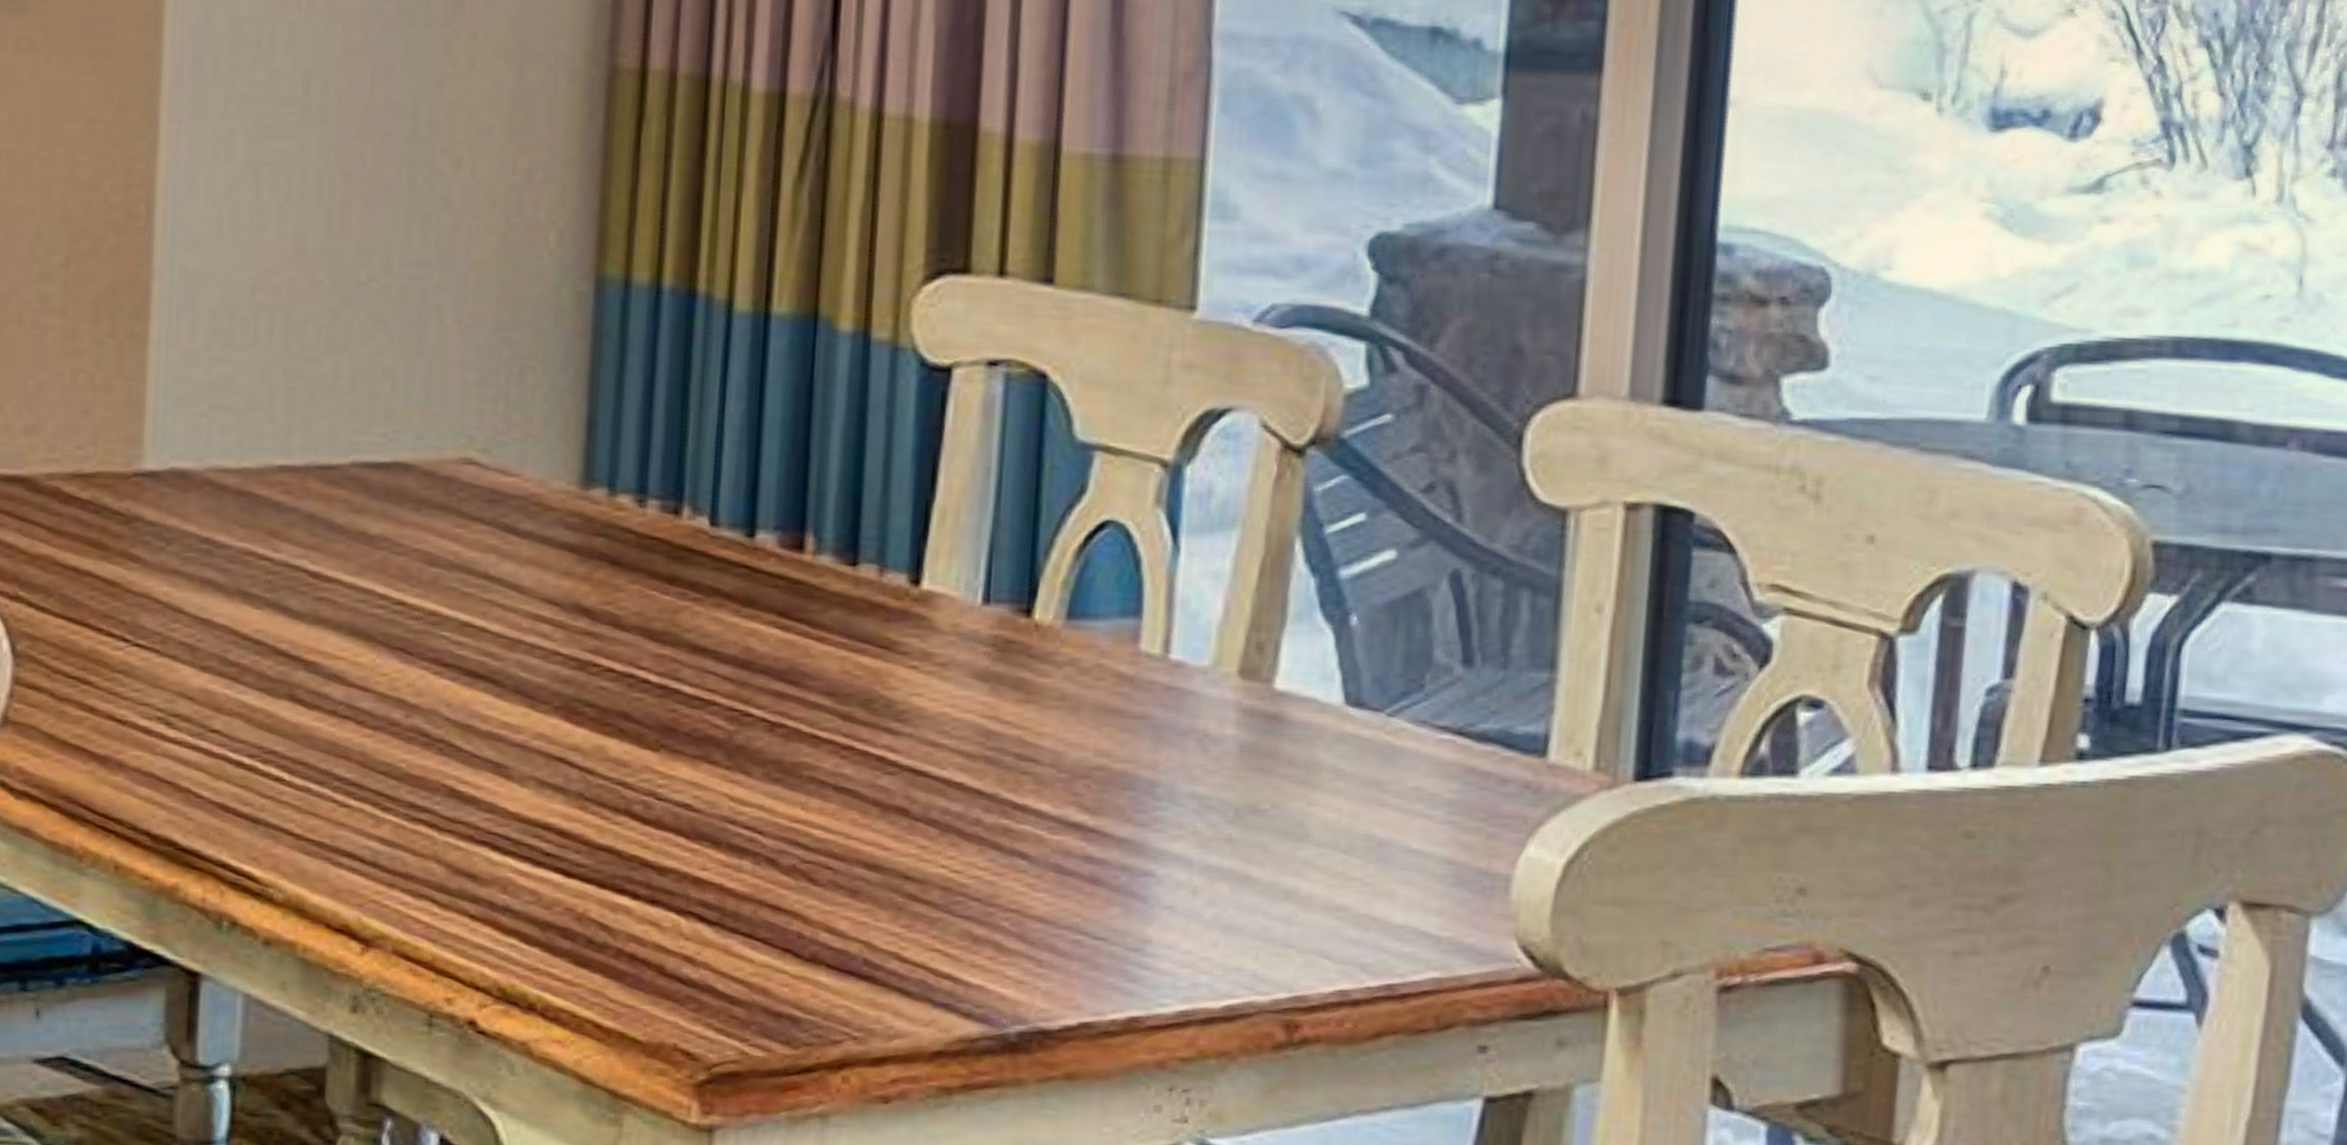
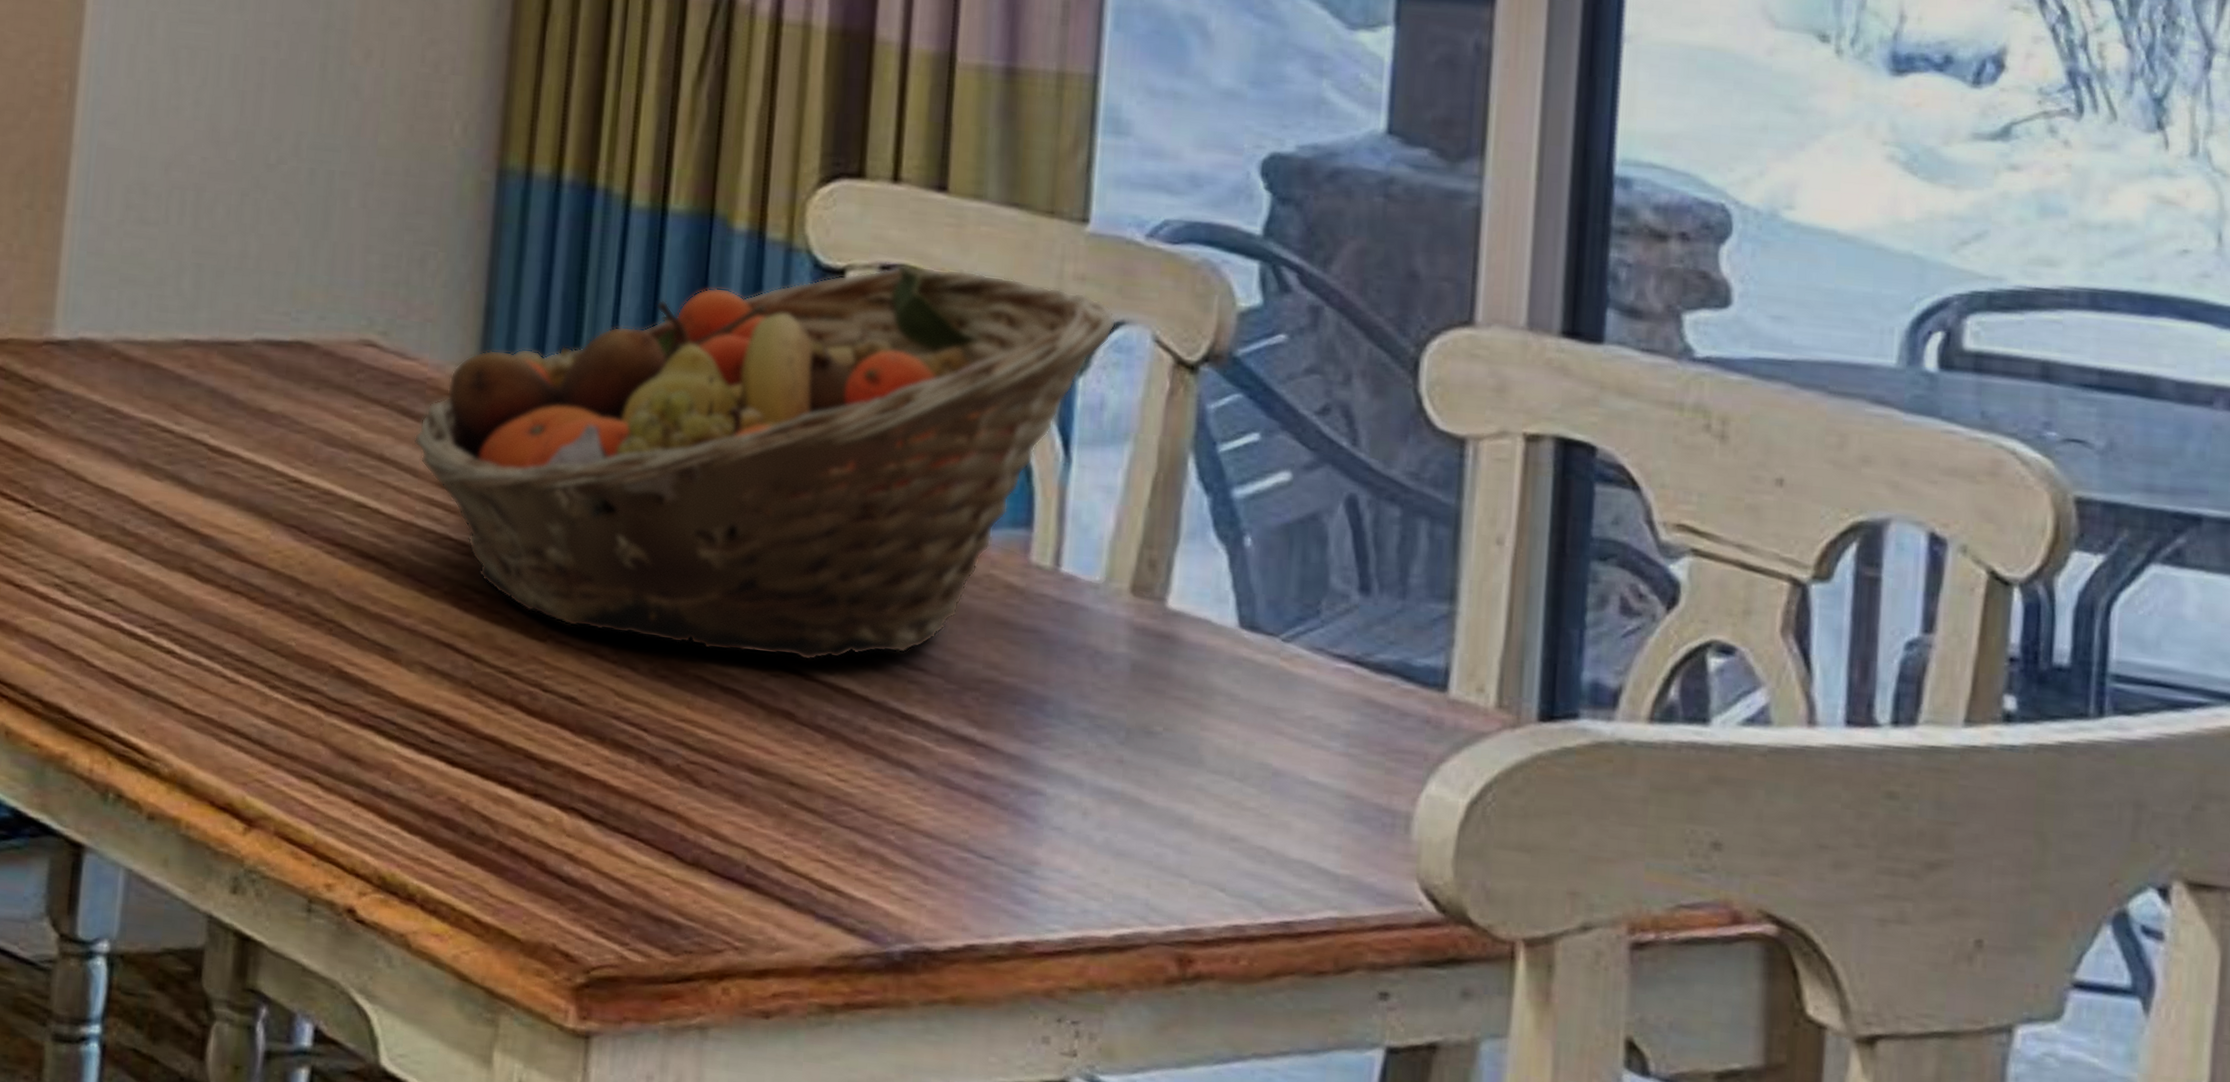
fruit basket: none [518,361,1224,758] -> present [414,265,1116,661]

